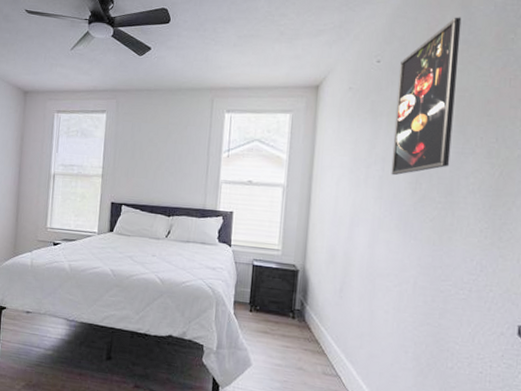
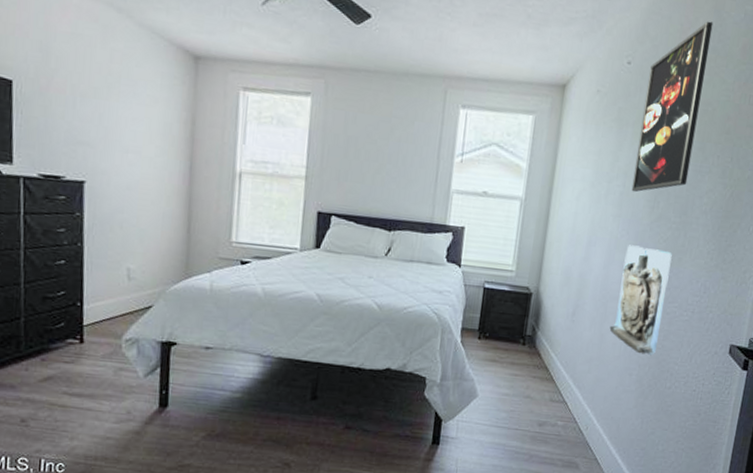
wall sculpture: none [379,224,440,334] -> present [609,245,672,356]

